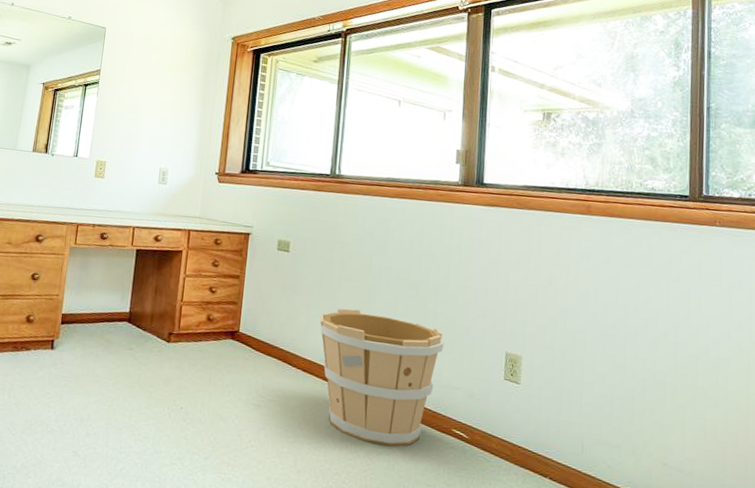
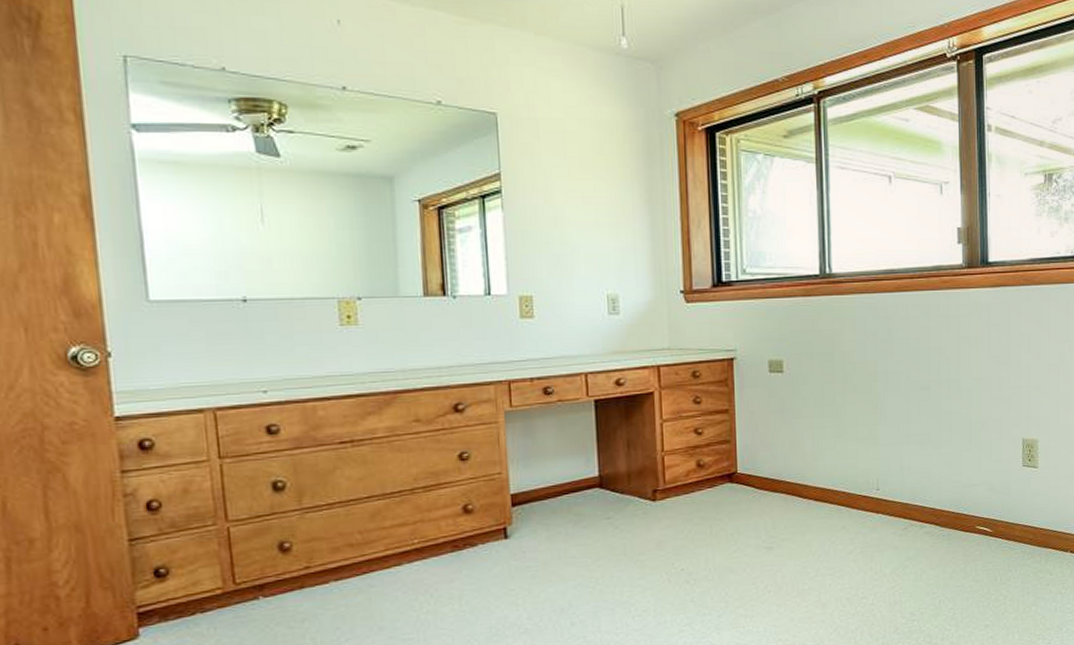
wooden bucket: present [319,308,444,447] -> none [827,423,961,559]

